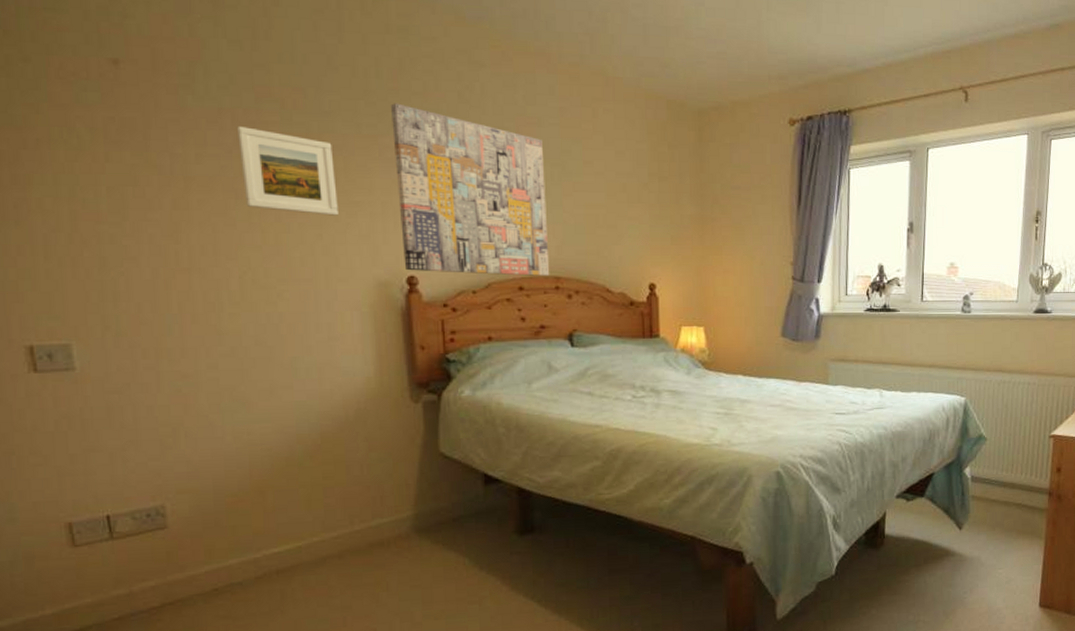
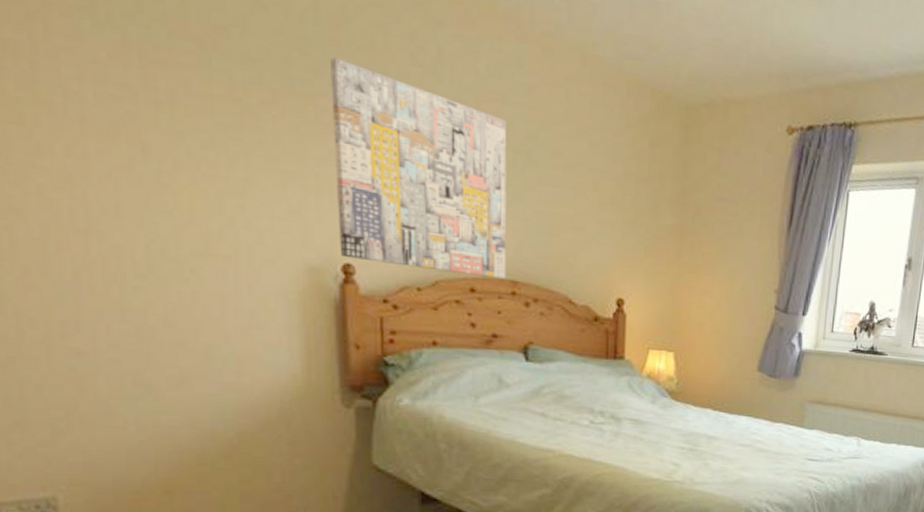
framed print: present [237,125,338,216] -> none [145,64,264,185]

